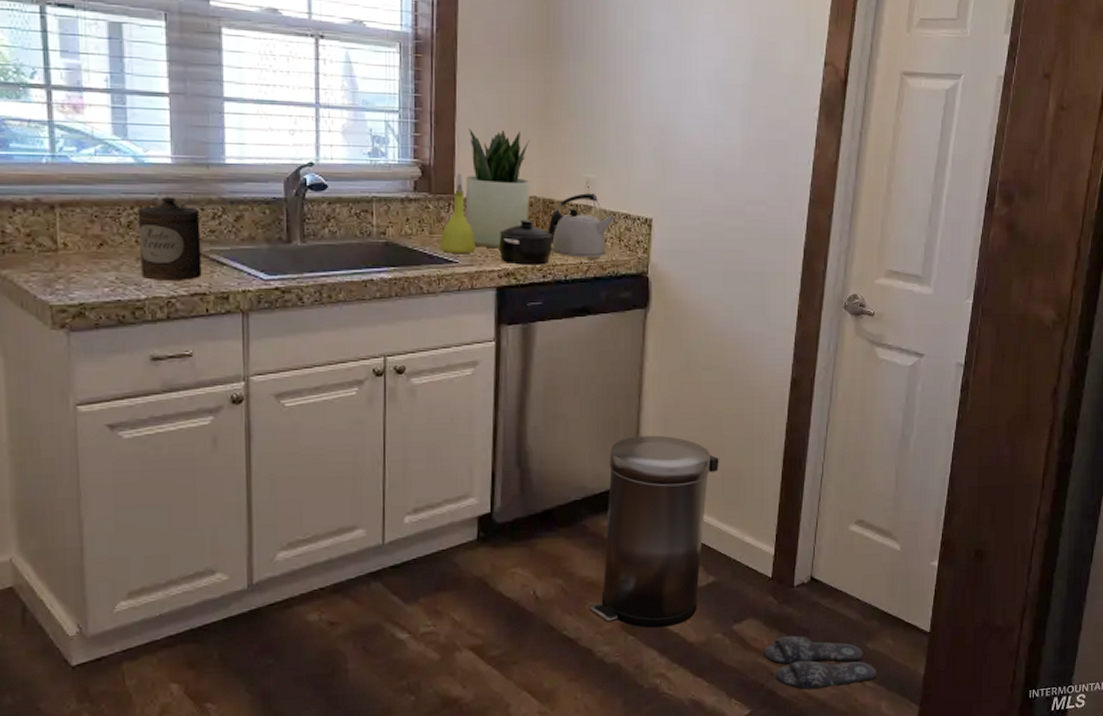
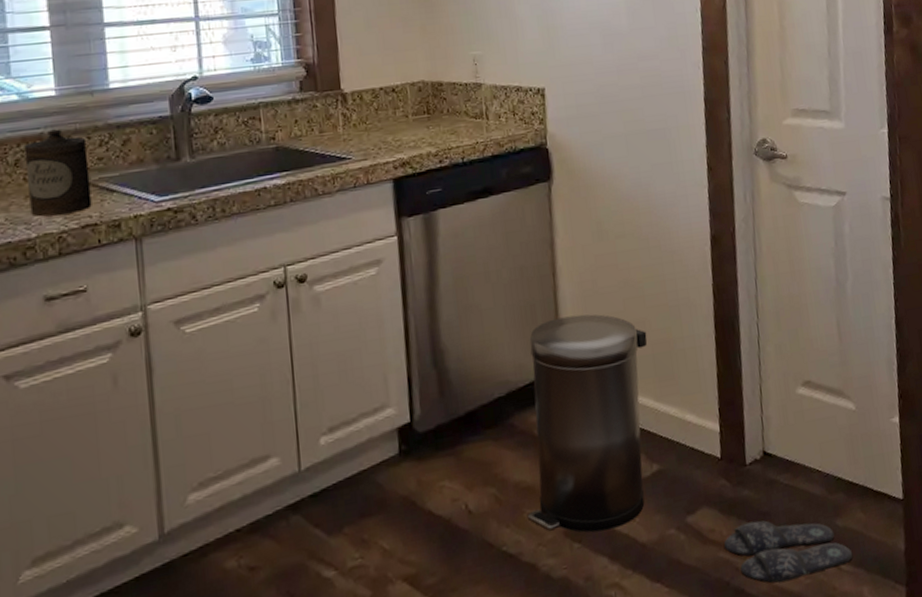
spray bottle: present [439,173,476,254] -> none [331,67,369,150]
planter: present [465,128,531,249] -> none [350,18,419,140]
saucepan: present [499,220,553,265] -> none [389,105,446,153]
kettle: present [547,193,616,260] -> none [439,70,508,138]

